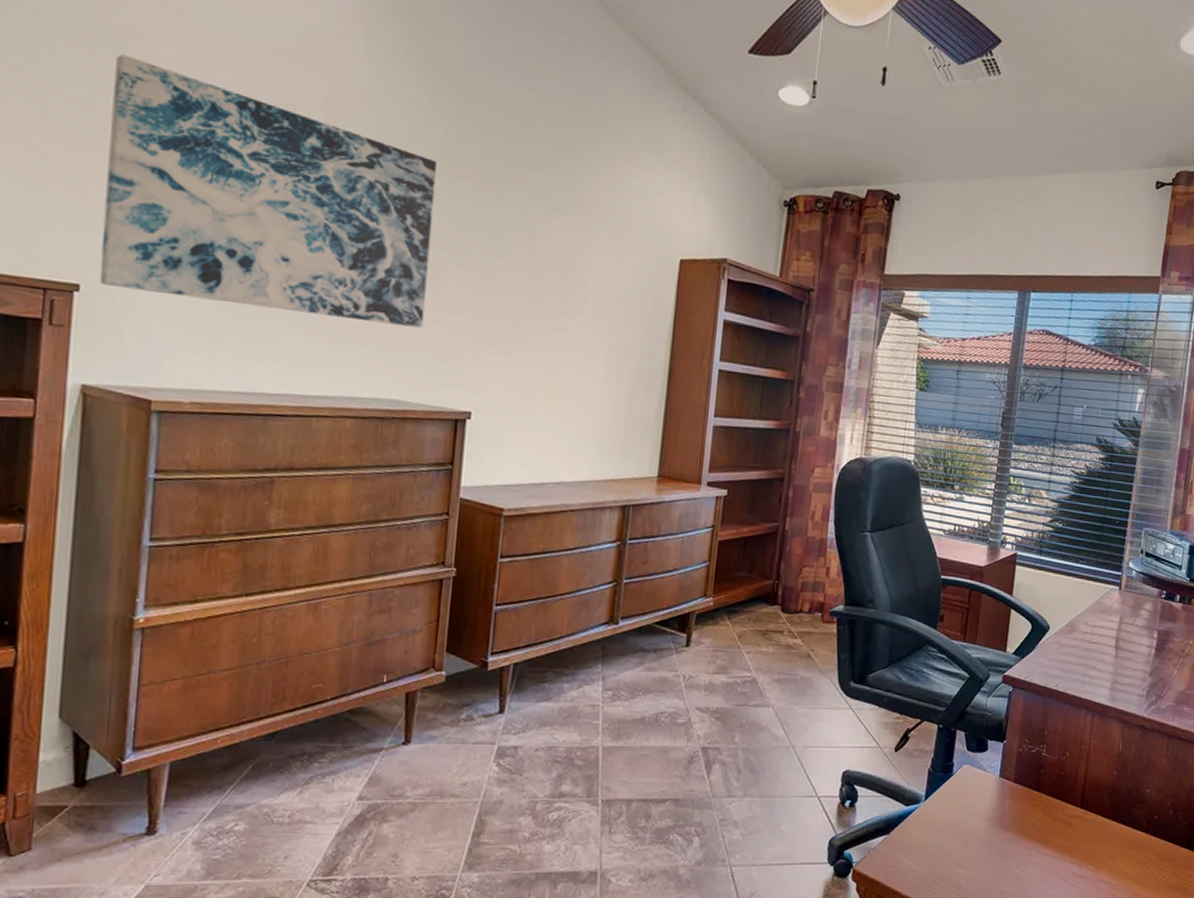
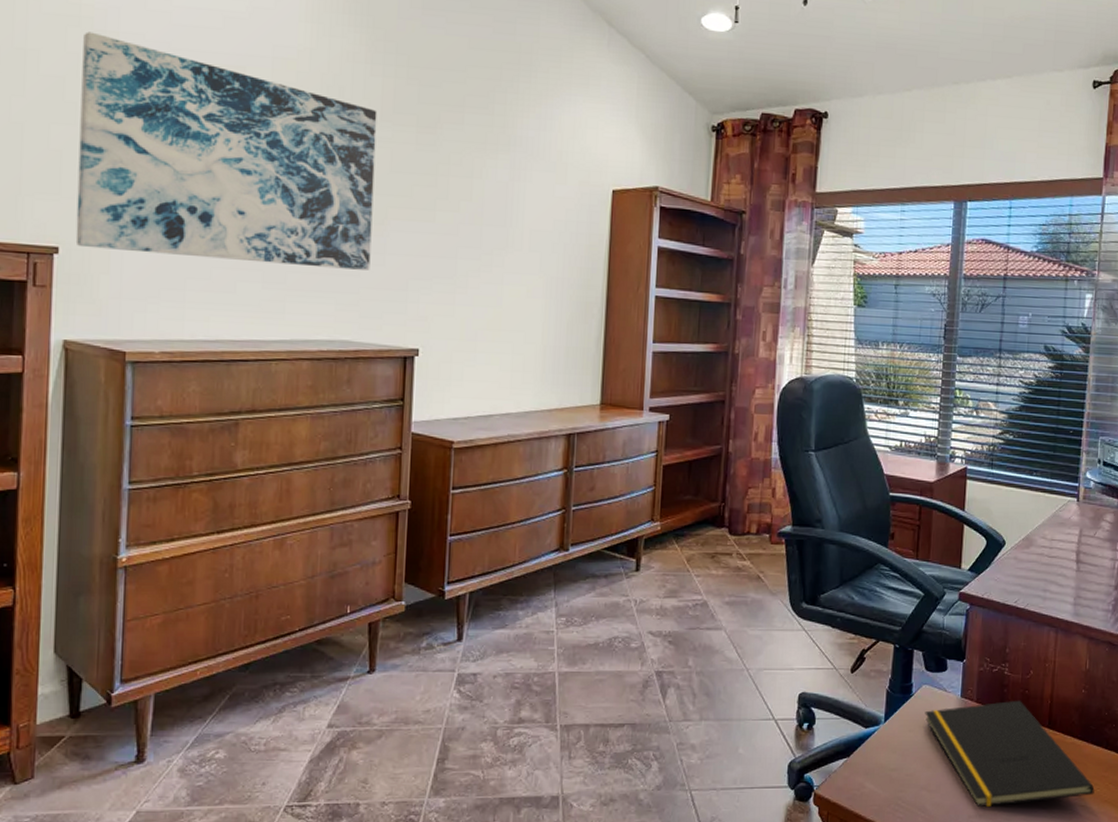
notepad: none [964,780,1121,883] -> present [925,700,1095,806]

